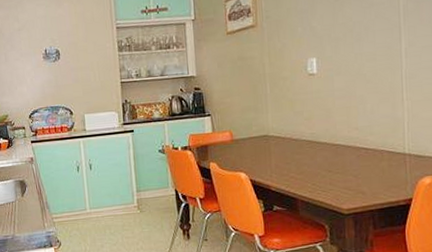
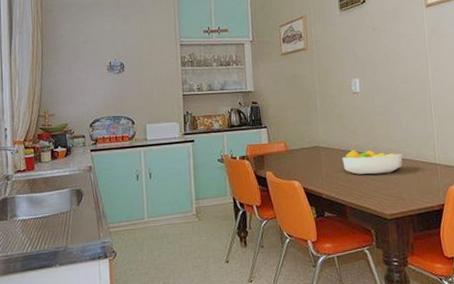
fruit bowl: none [294,138,366,166] -> present [342,149,403,175]

